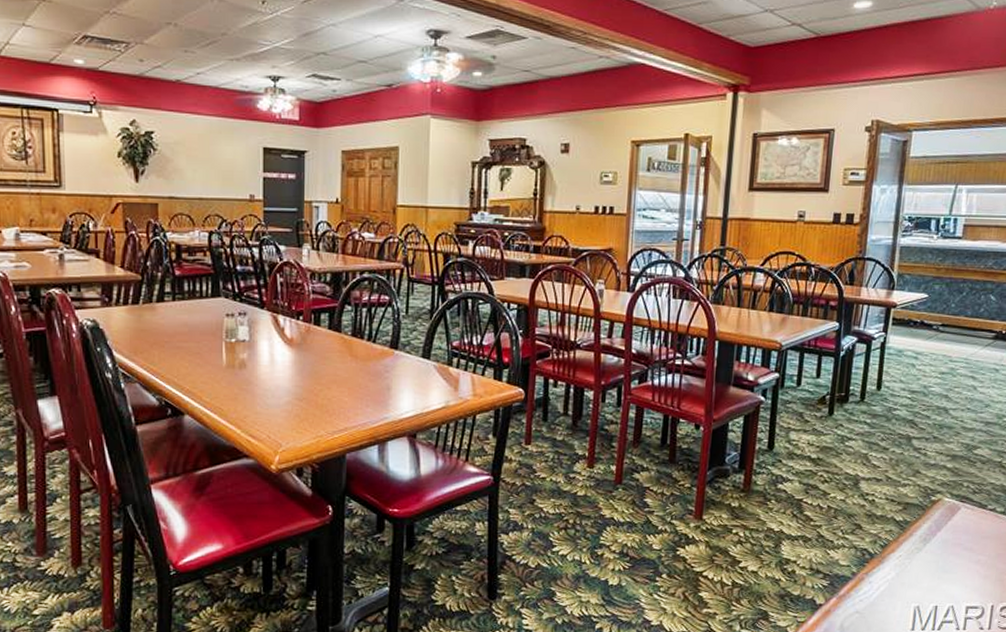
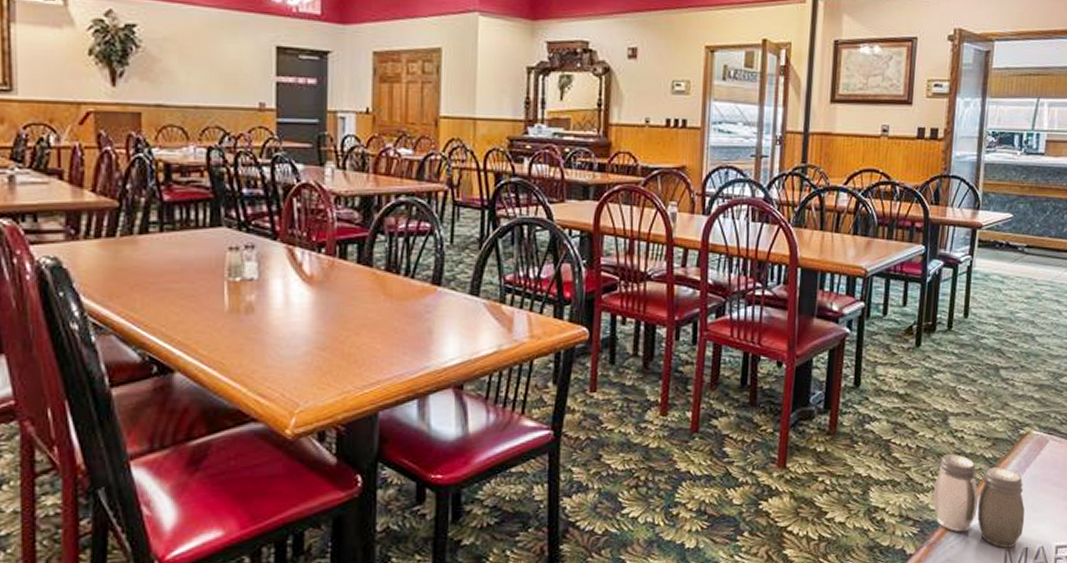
salt and pepper shaker: none [843,516,935,605] -> present [933,454,1025,548]

